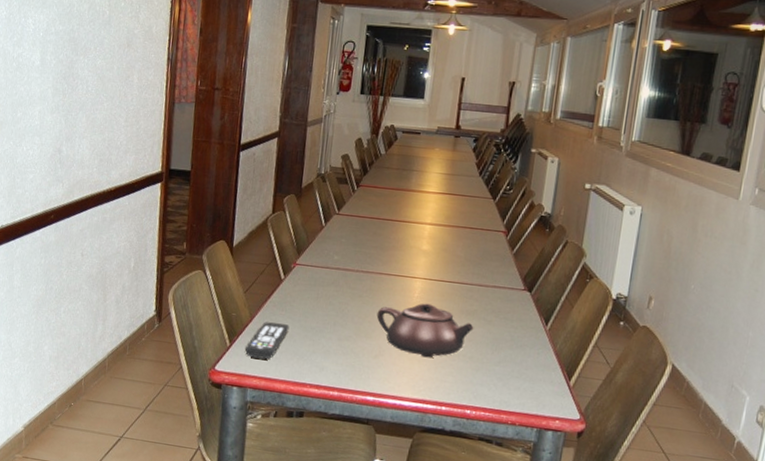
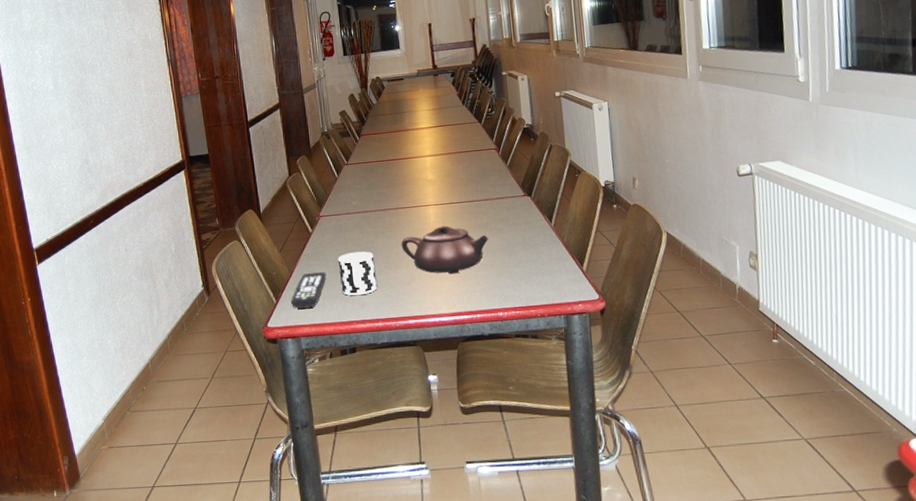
cup: none [302,310,345,359] -> present [337,251,377,296]

